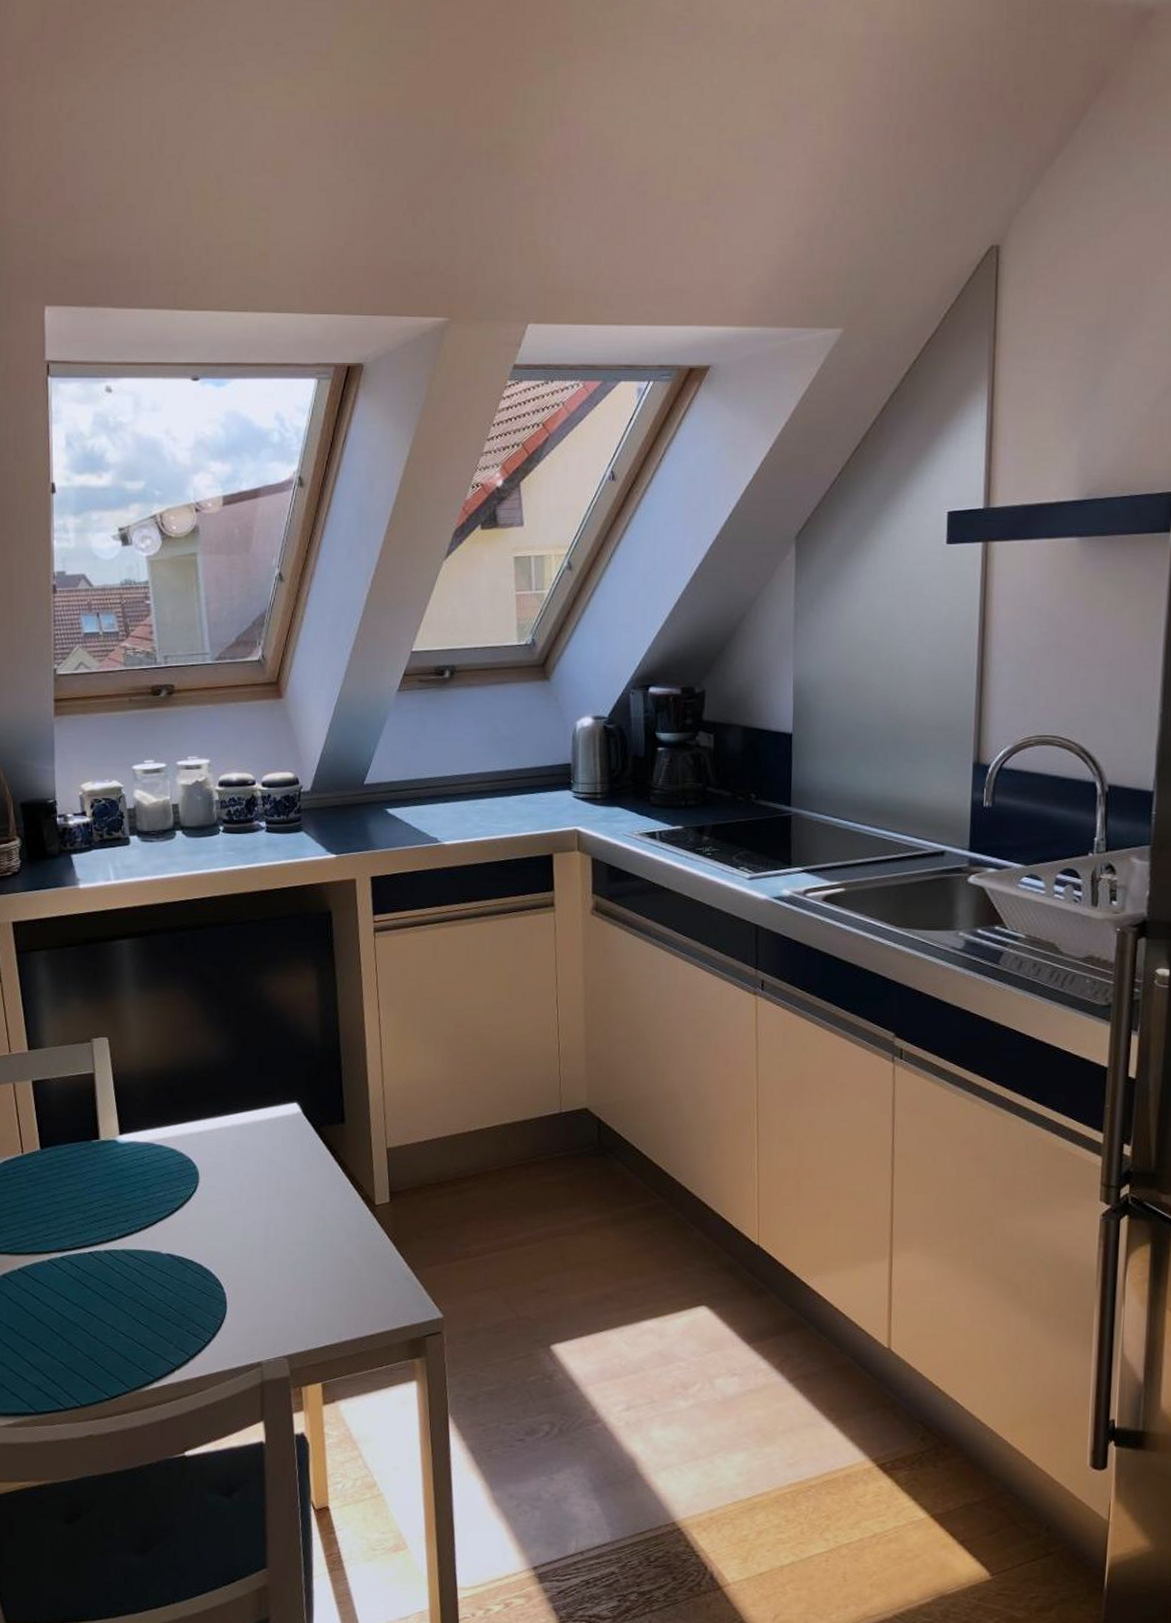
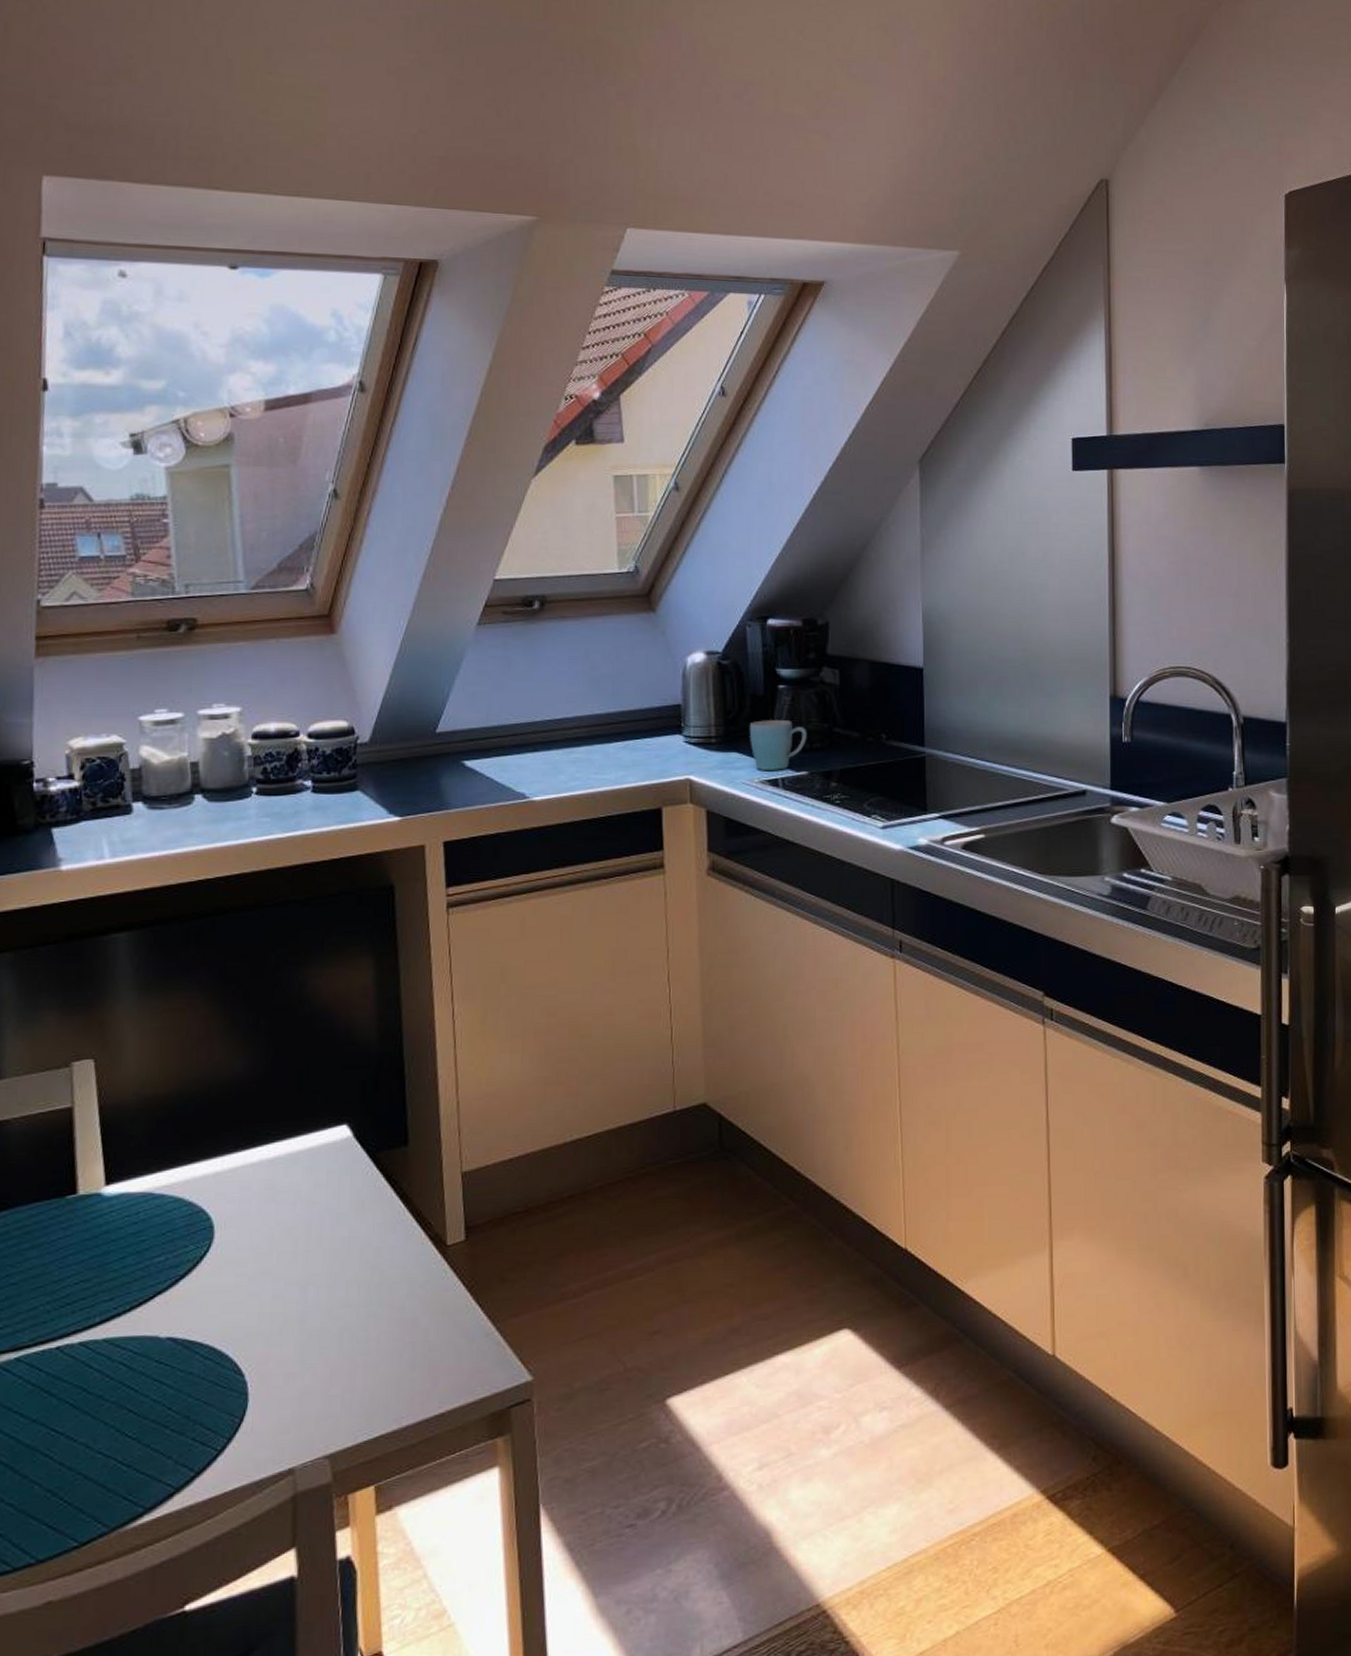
mug: none [630,779,683,824] -> present [749,720,807,770]

